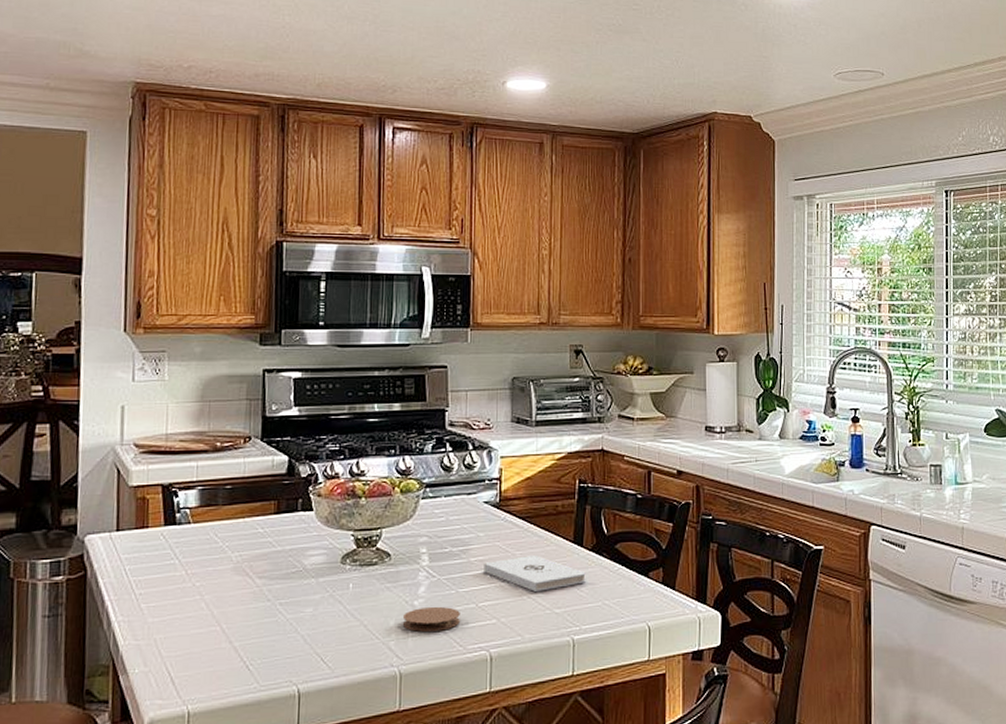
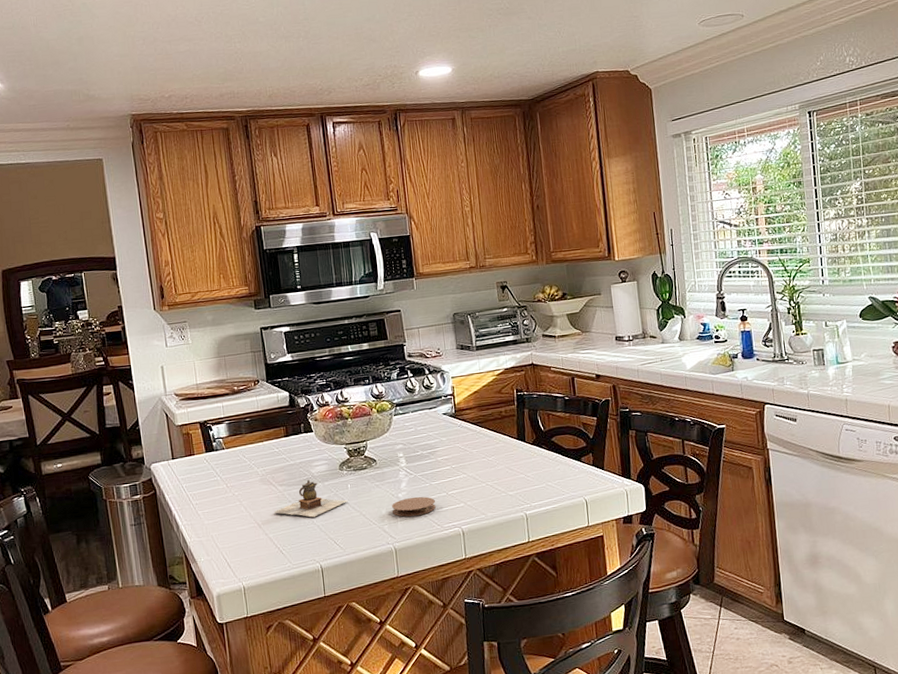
teapot: none [245,573,347,624] -> present [274,480,348,518]
notepad: present [484,556,586,592] -> none [449,452,531,480]

